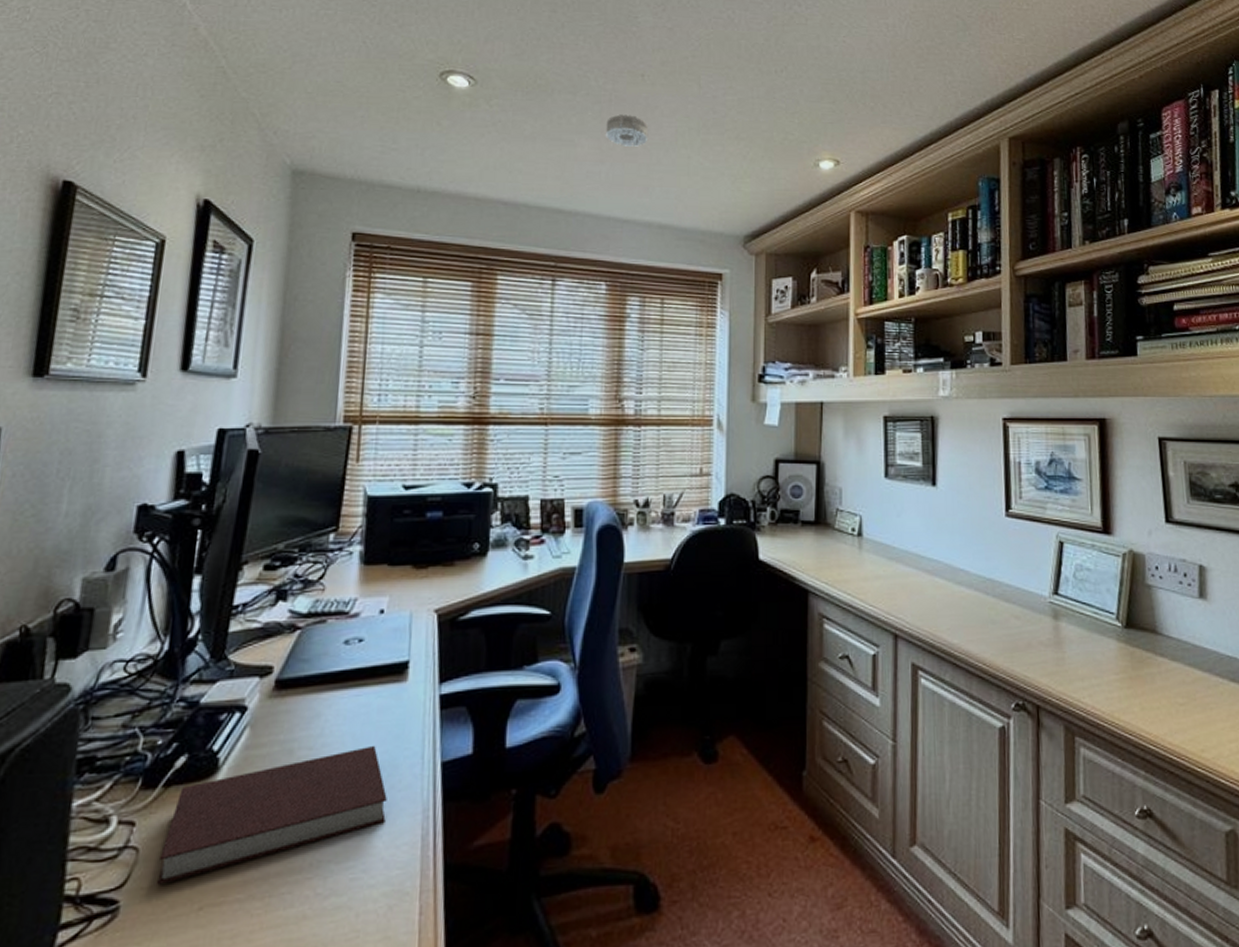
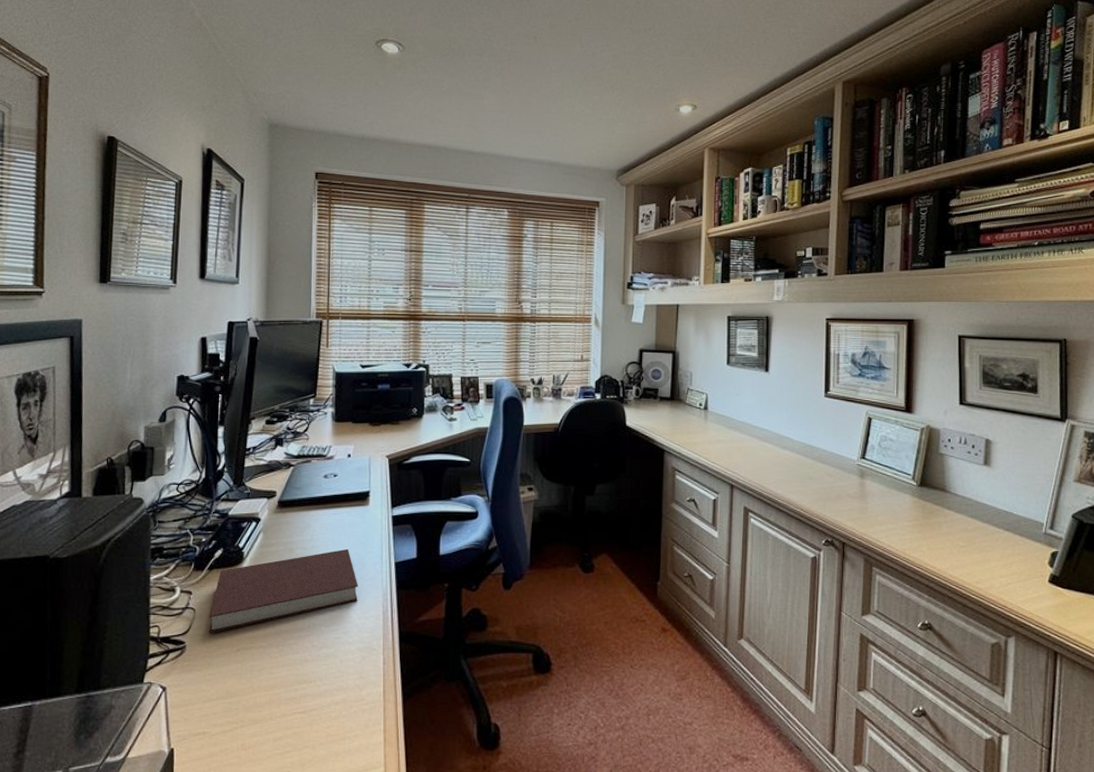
smoke detector: present [606,114,649,147] -> none [506,71,540,98]

